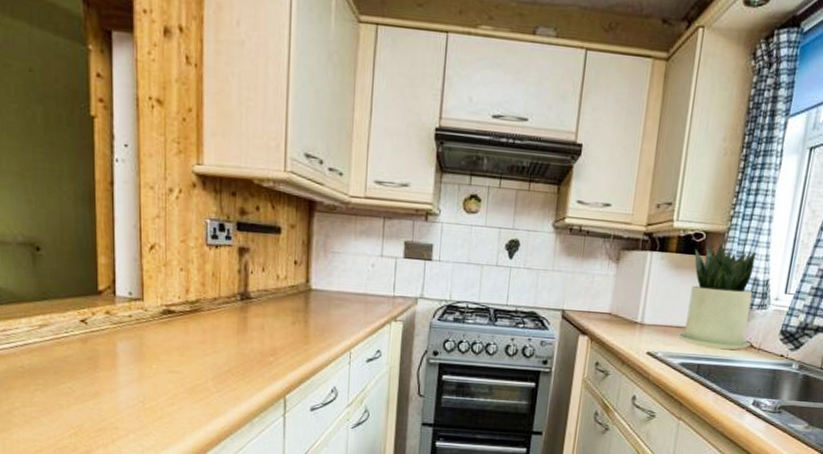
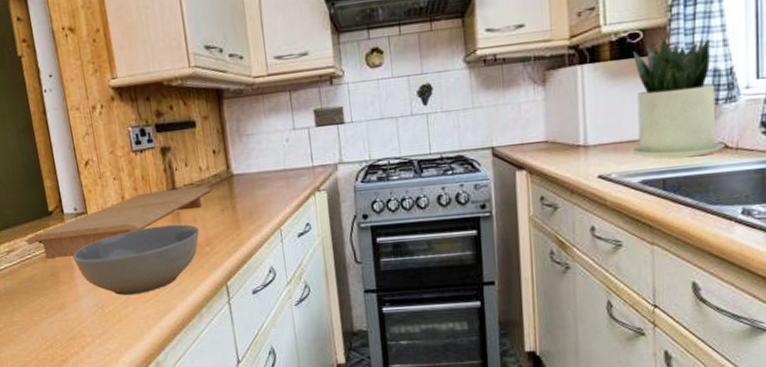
cutting board: none [63,290,286,342] -> present [25,185,212,258]
bowl: none [118,326,265,394] -> present [72,224,199,295]

